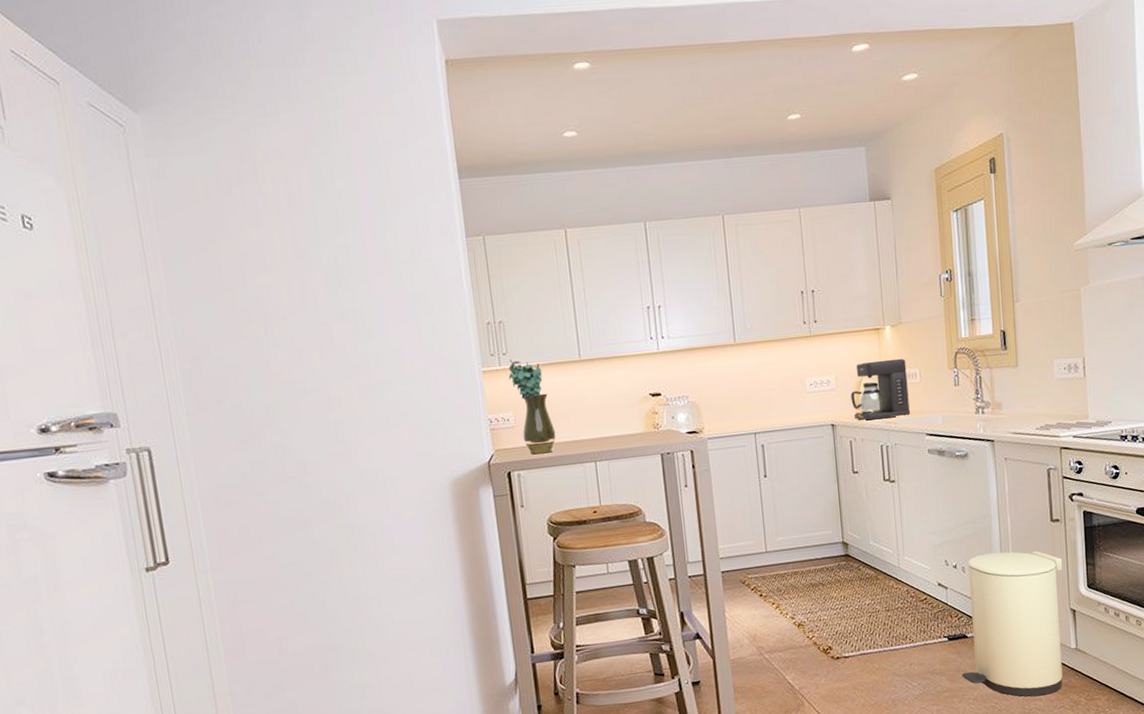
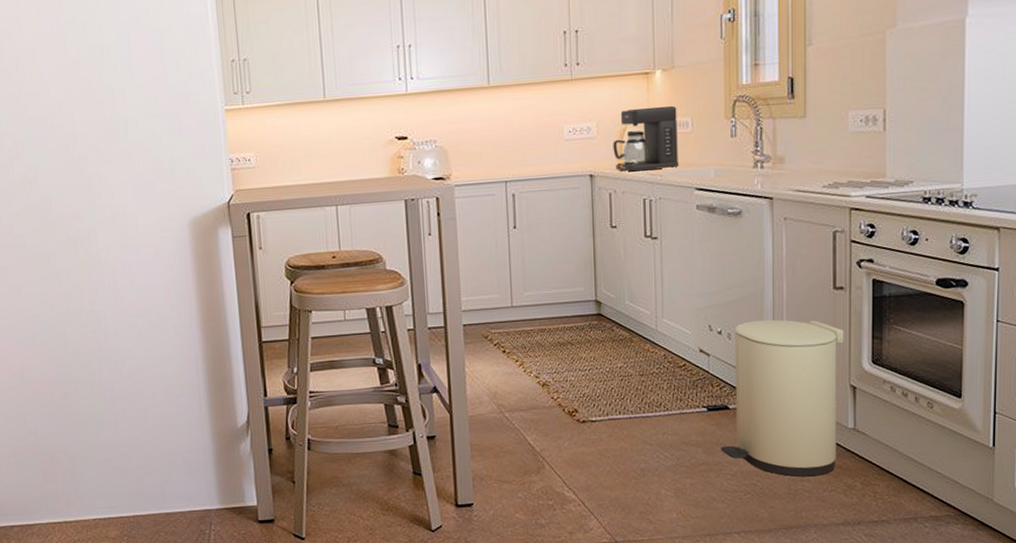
vase: present [508,360,556,455] -> none [251,99,297,196]

